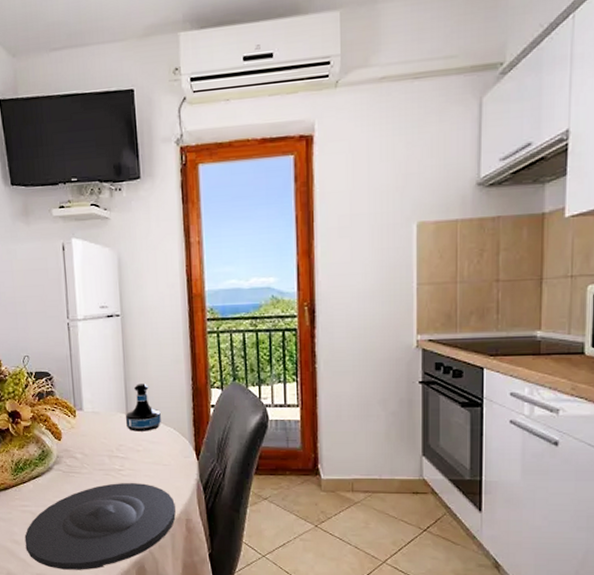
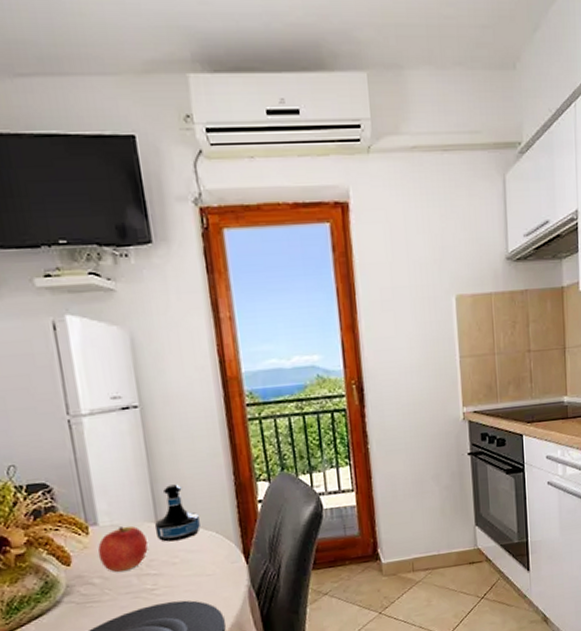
apple: none [81,414,120,451] -> present [97,525,149,572]

